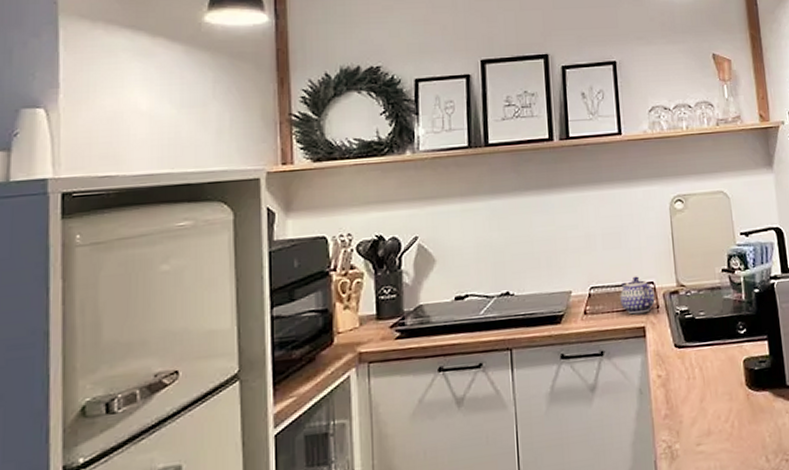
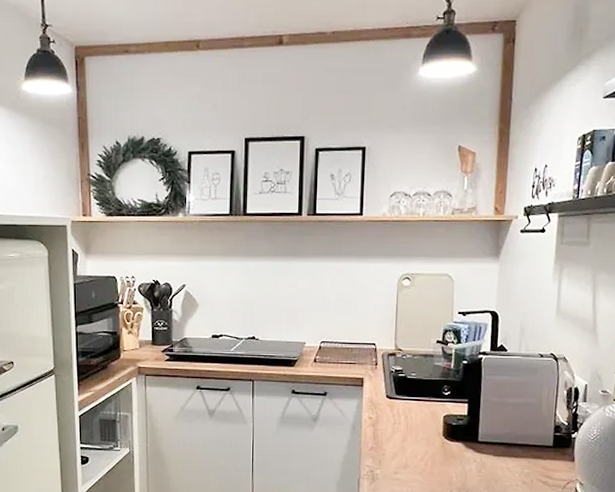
teapot: present [620,276,655,315] -> none [345,337,375,368]

